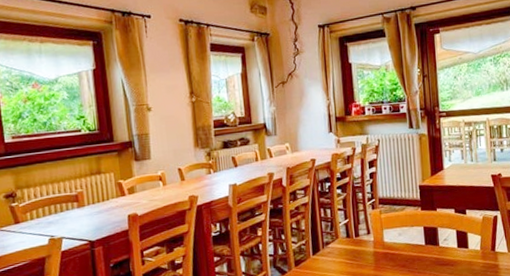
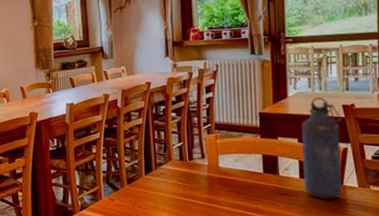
water bottle: none [457,168,494,266] -> present [302,97,342,199]

